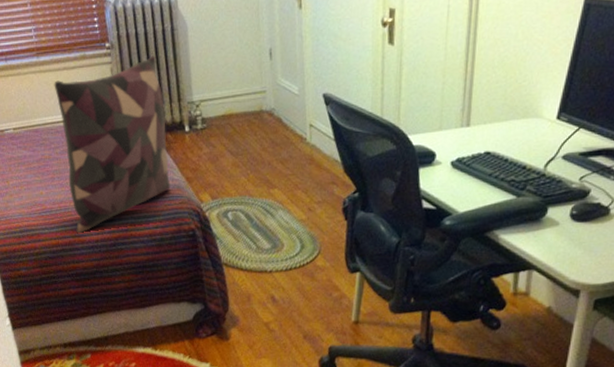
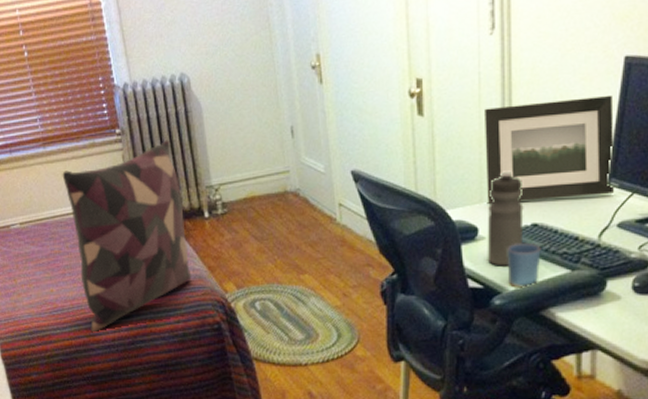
water bottle: none [441,102,480,190] -> present [487,172,524,266]
picture frame: none [446,33,570,131] -> present [483,94,615,204]
mug: none [459,169,492,211] -> present [507,242,541,288]

